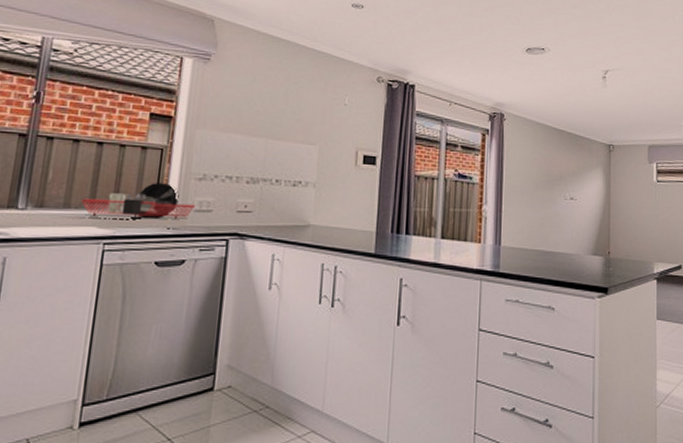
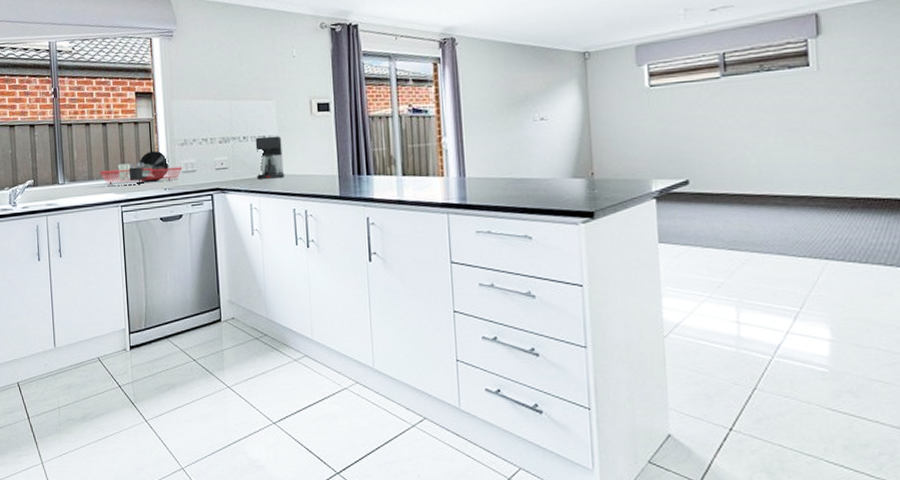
coffee maker: none [285,182,320,230] -> present [255,136,285,181]

